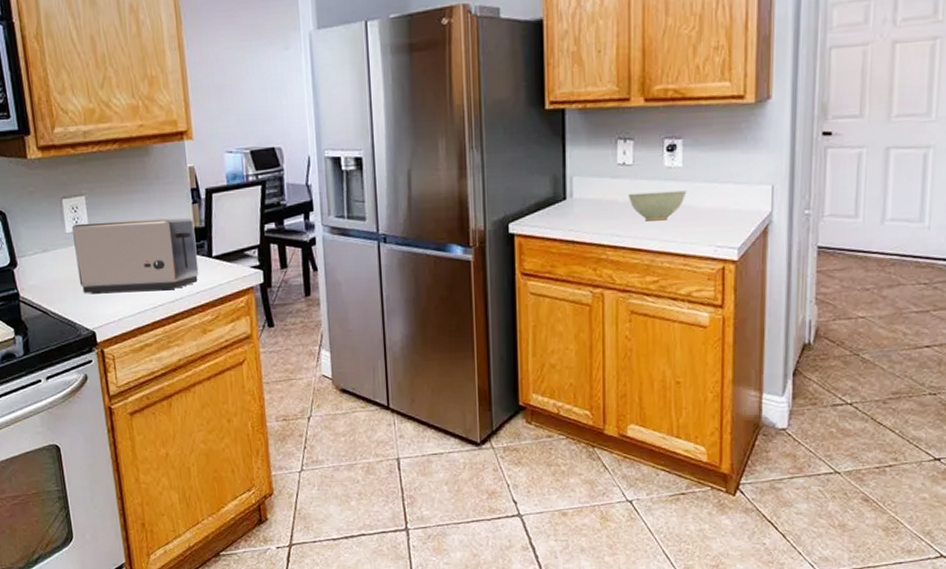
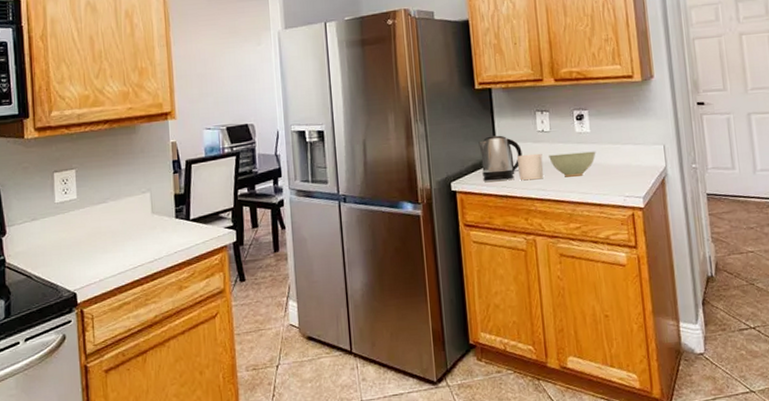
toaster: present [71,217,199,294] -> none [60,185,177,258]
kettle: none [545,168,596,224] -> present [478,135,522,182]
mug: none [589,191,621,224] -> present [516,153,544,181]

